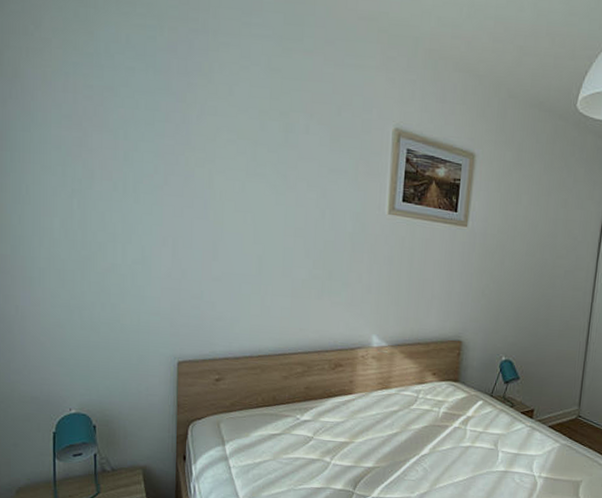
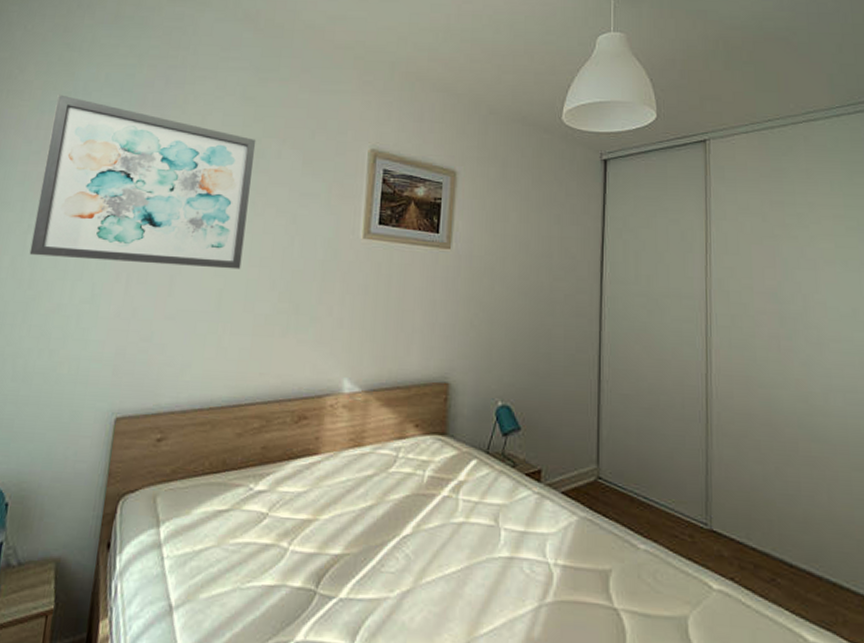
wall art: none [78,55,284,239] -> present [29,94,256,270]

